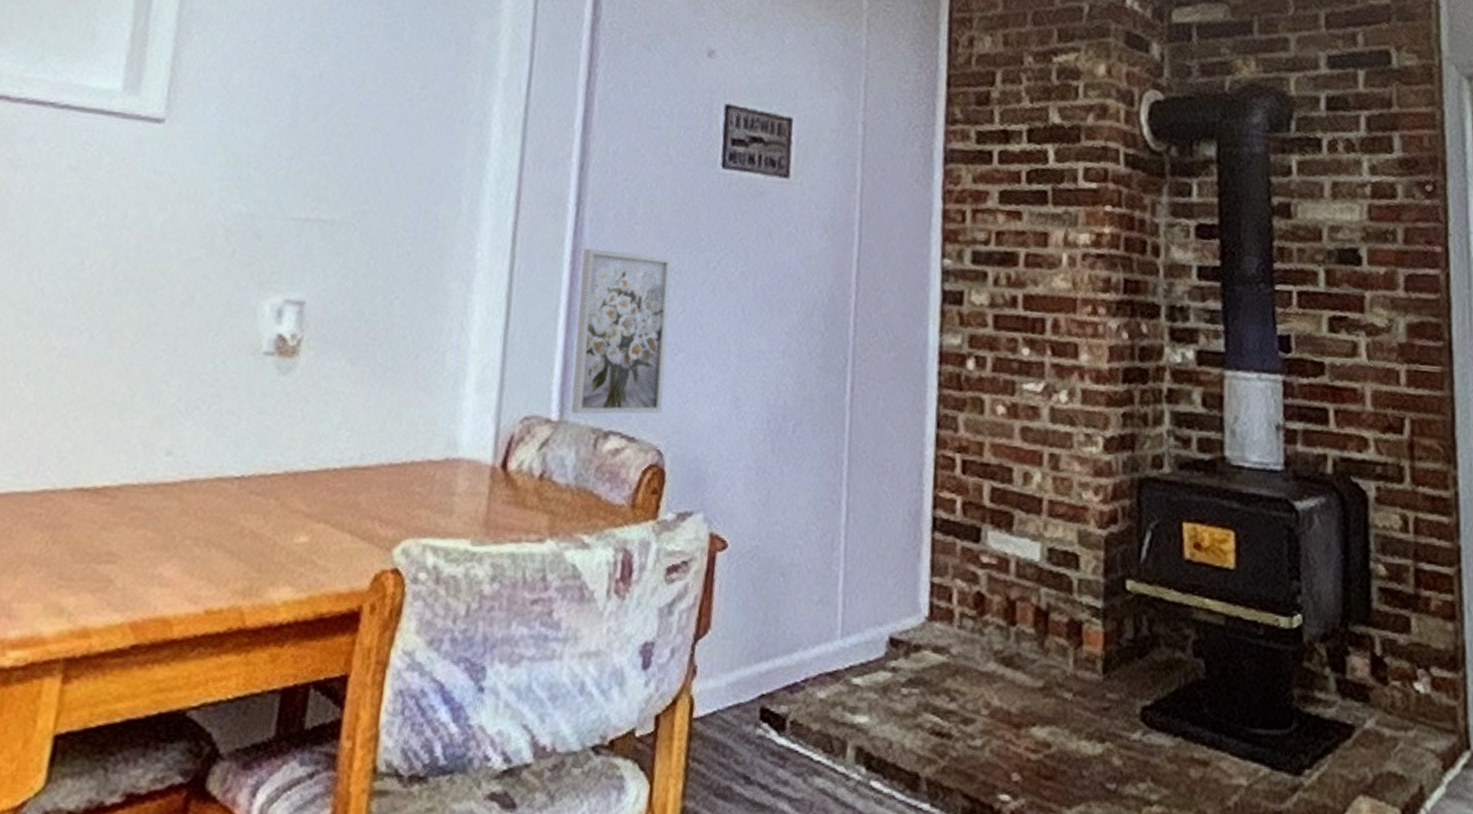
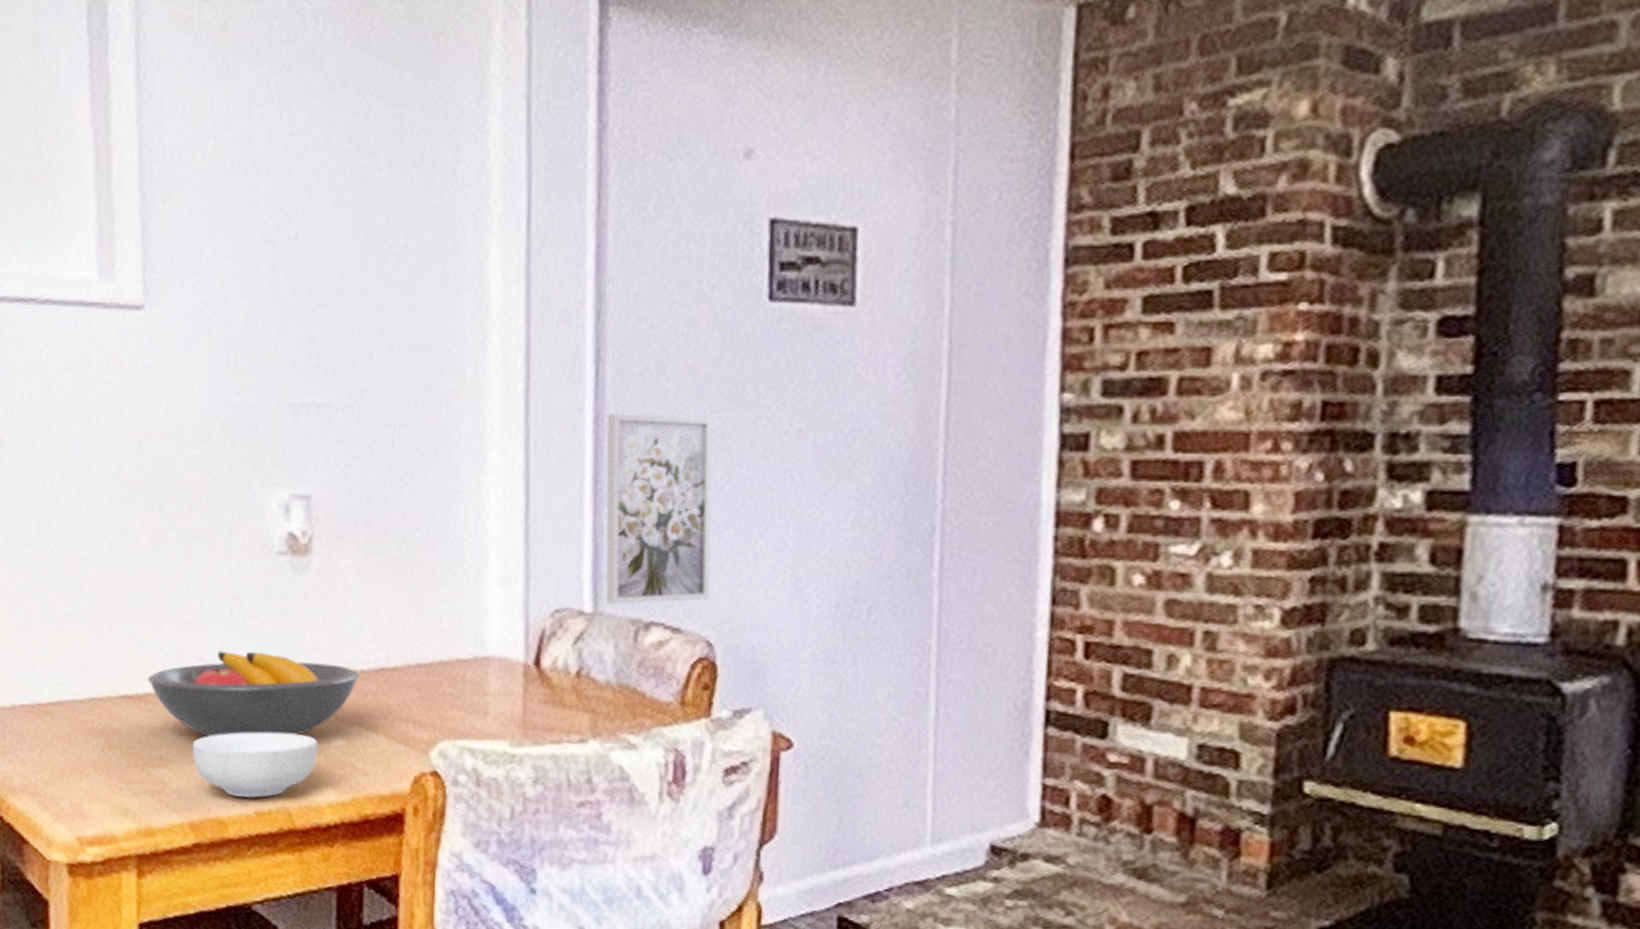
fruit bowl: none [108,445,332,532] -> present [147,651,359,737]
cereal bowl: none [145,528,281,596] -> present [192,732,317,798]

